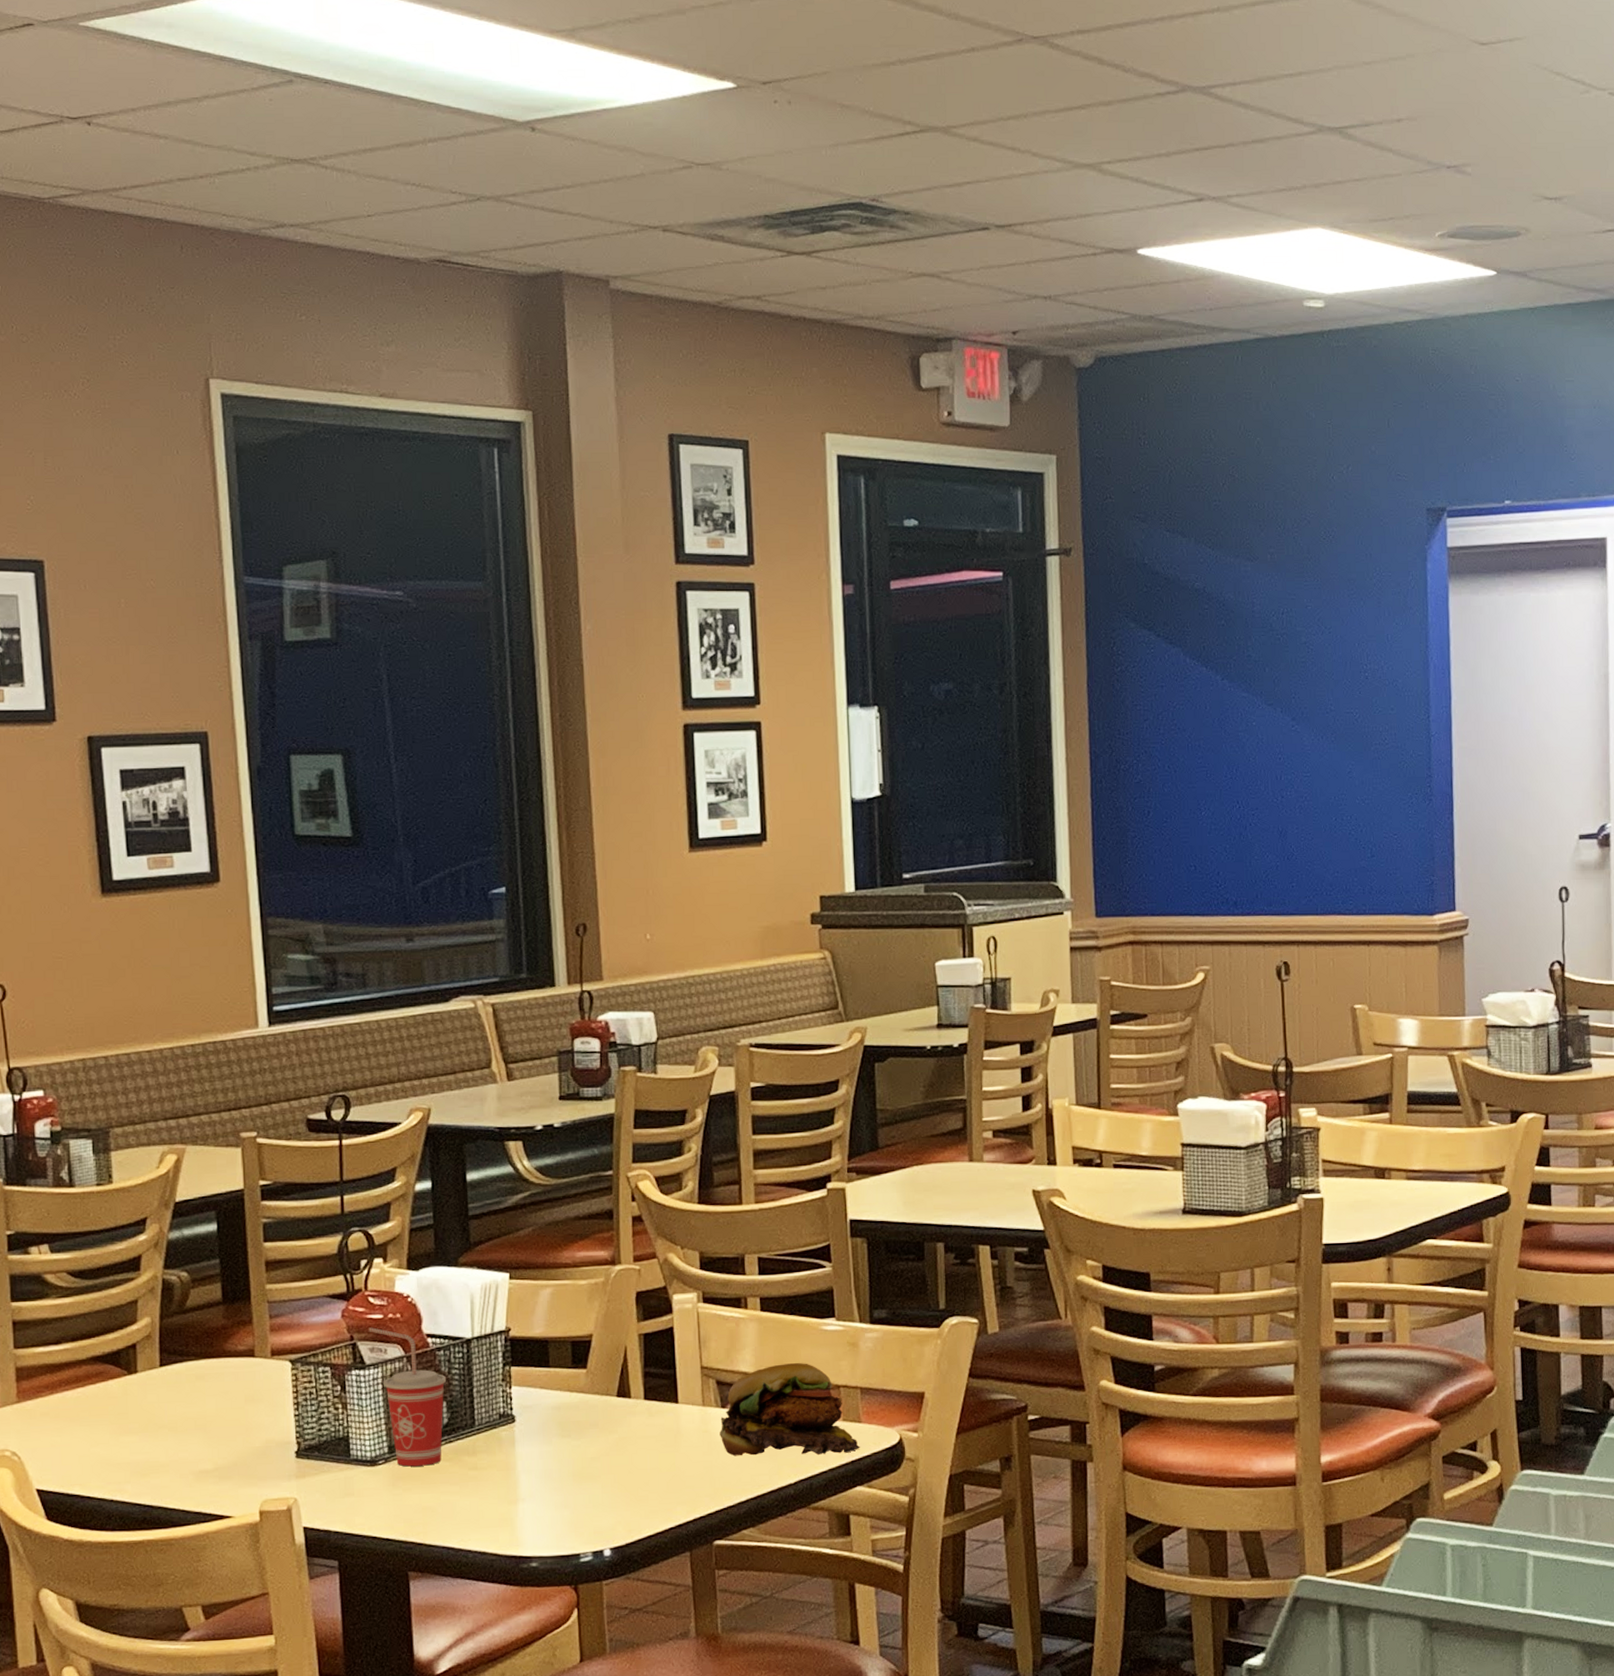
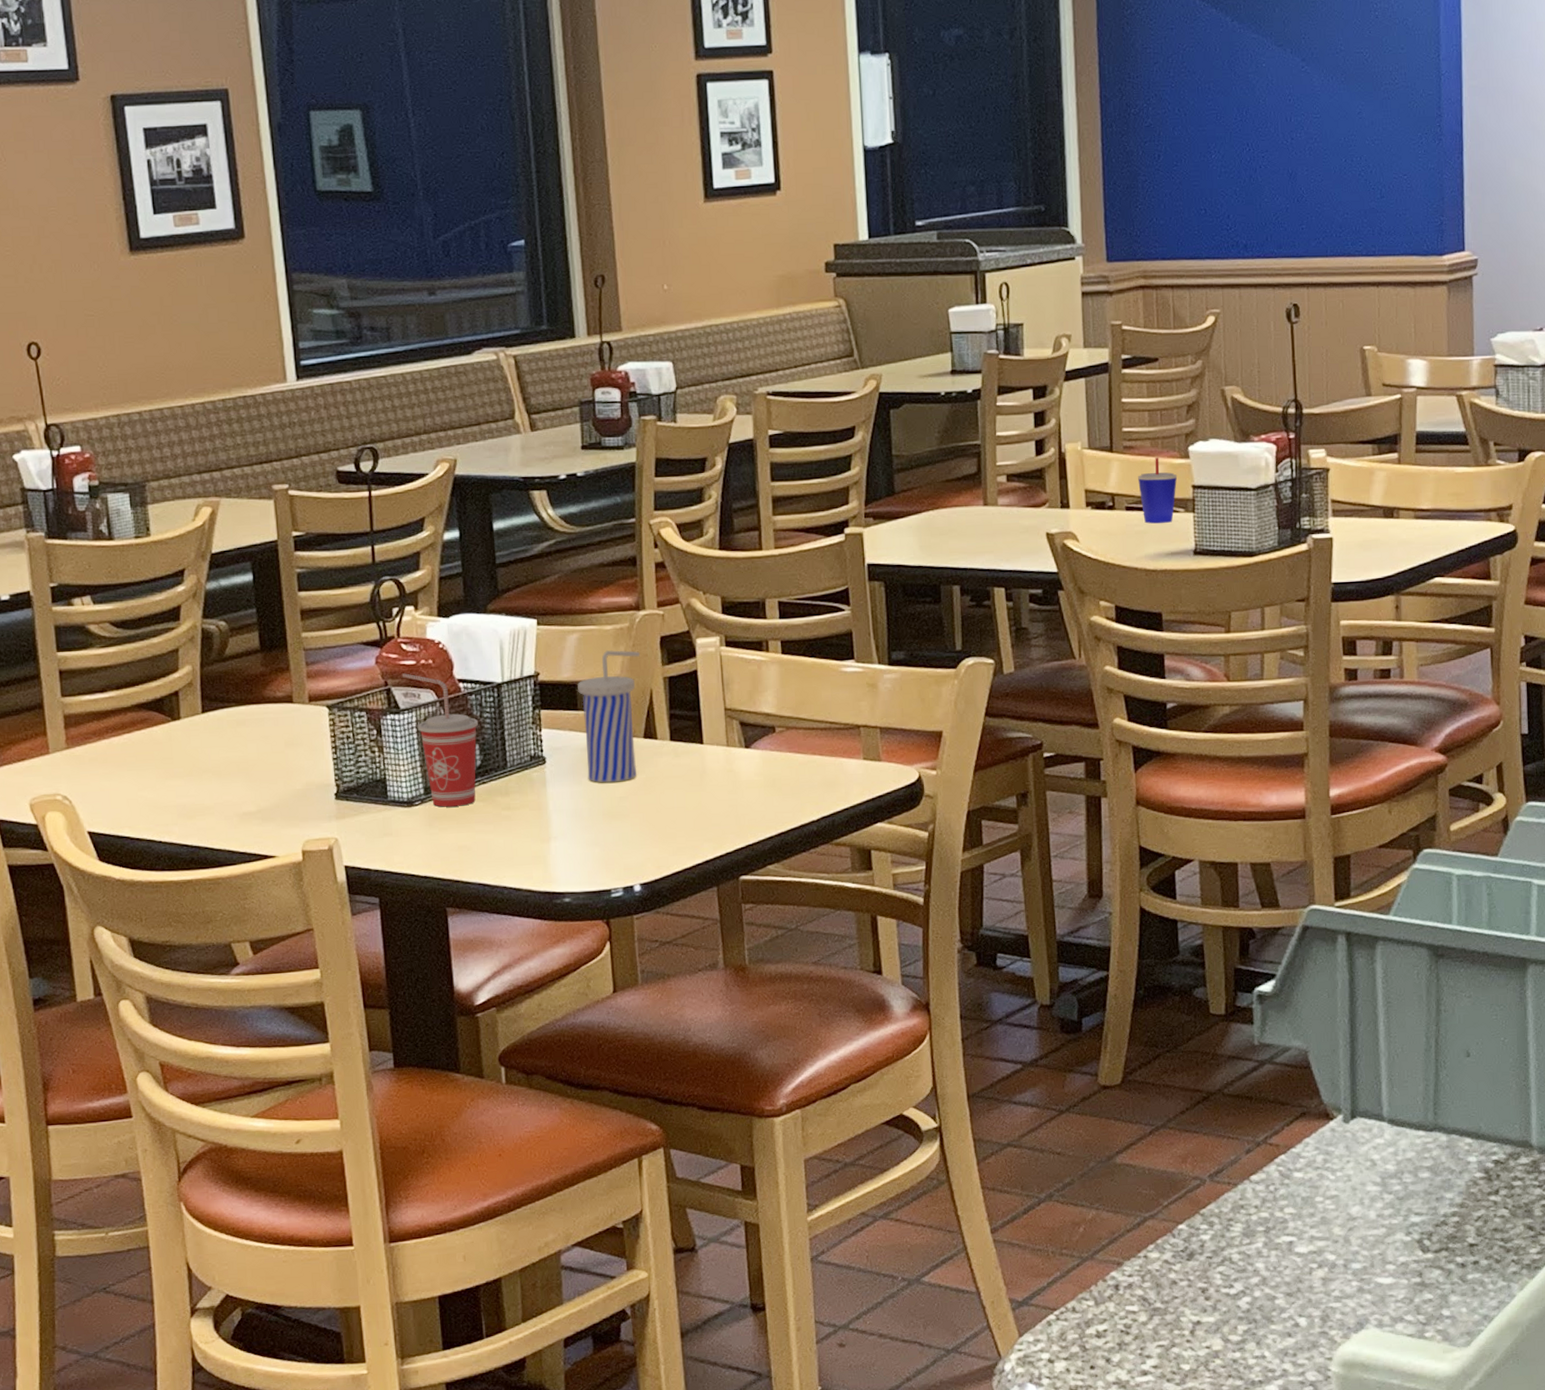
beverage cup: none [549,1306,615,1443] -> present [577,650,640,783]
burger: present [720,1363,860,1456] -> none [744,704,880,794]
beverage cup: none [1126,1114,1166,1182] -> present [1138,457,1178,524]

